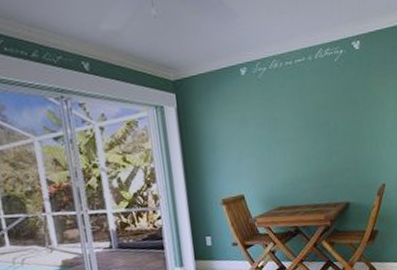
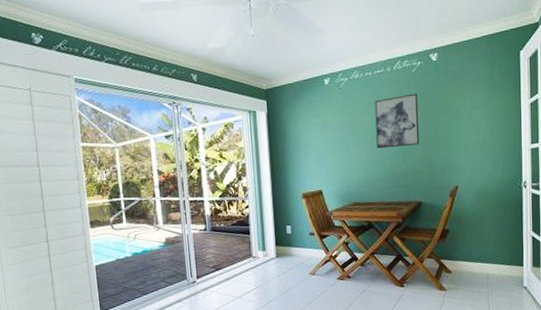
wall art: none [296,84,346,147] -> present [374,93,420,149]

